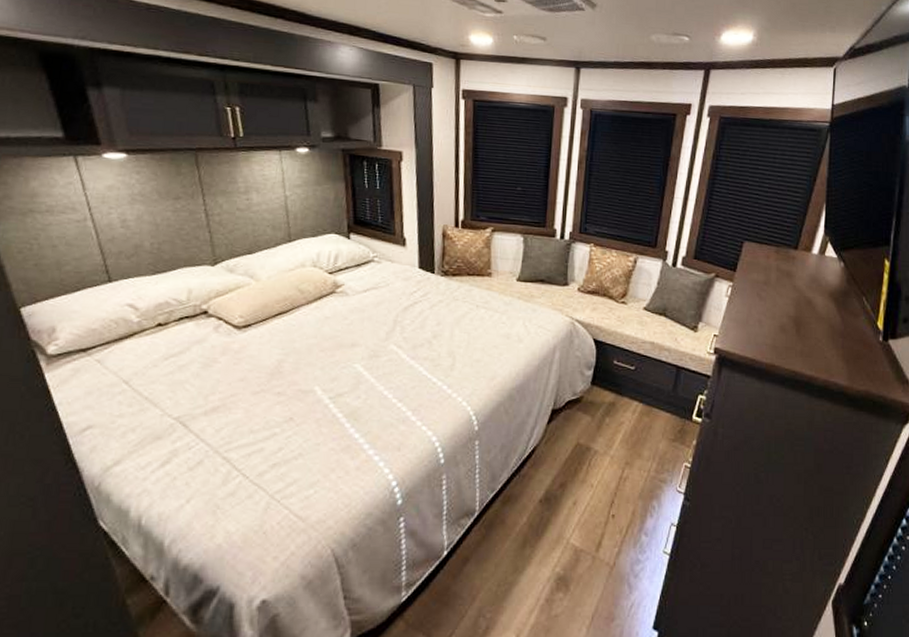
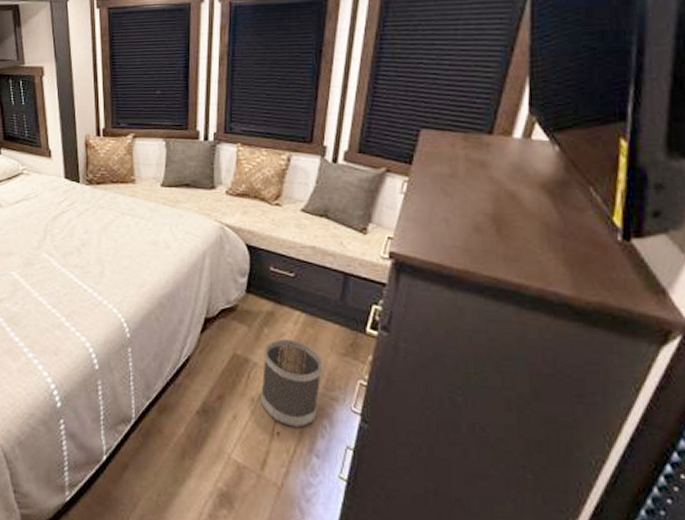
wastebasket: none [598,427,655,509] -> present [260,339,323,428]

